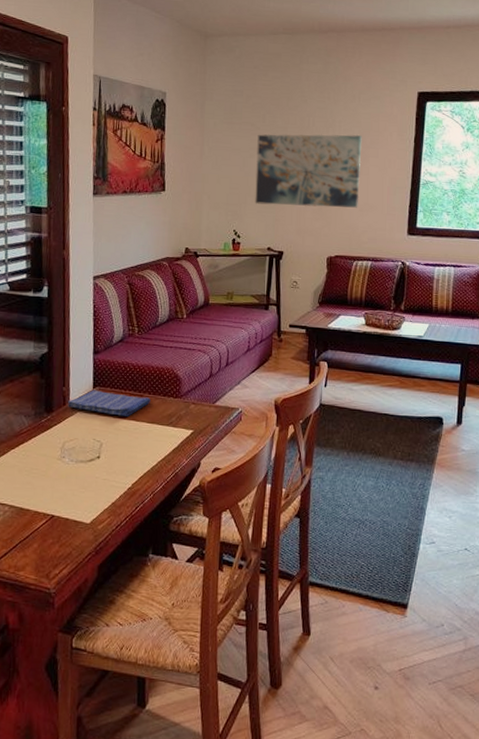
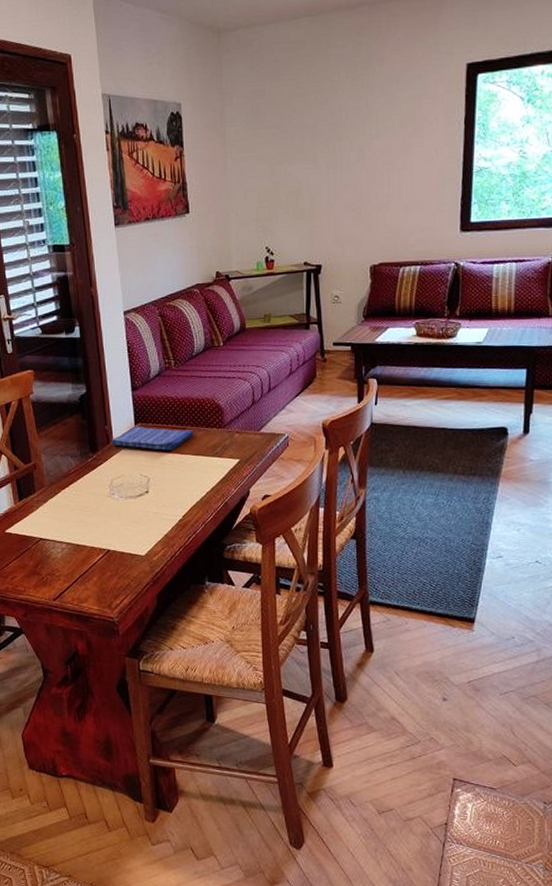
wall art: present [255,134,362,208] -> none [285,123,404,216]

